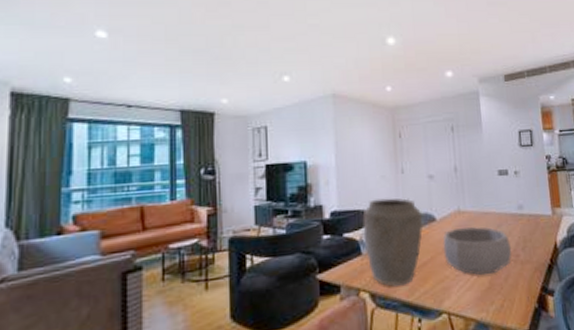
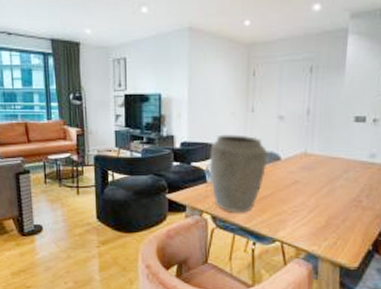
decorative bowl: present [442,226,512,275] -> none [284,170,355,214]

